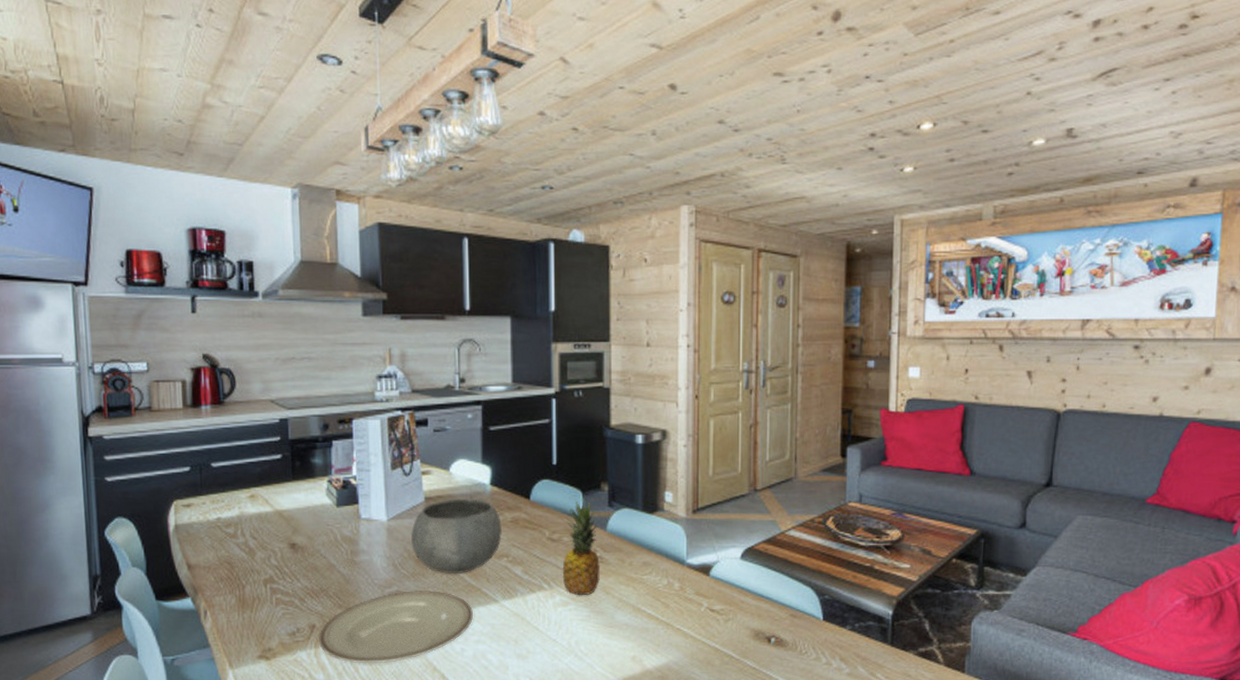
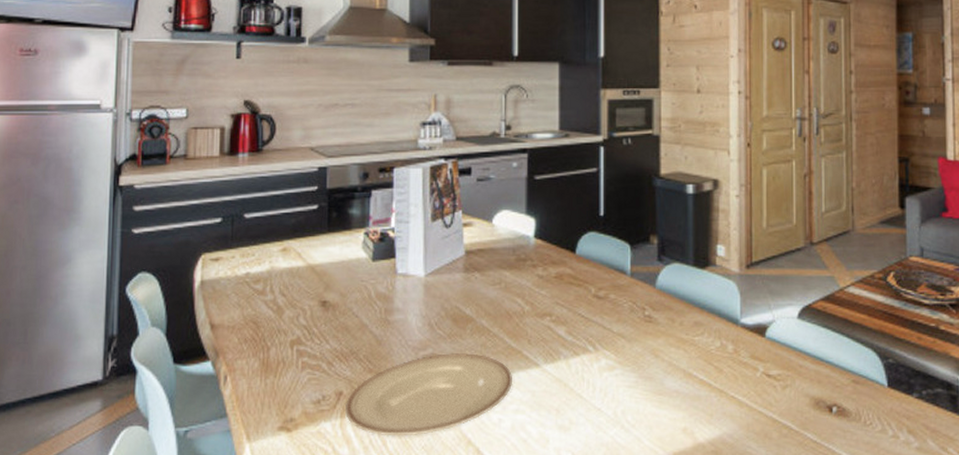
bowl: present [410,498,502,573] -> none [448,252,545,334]
fruit: present [562,502,600,596] -> none [608,256,648,359]

